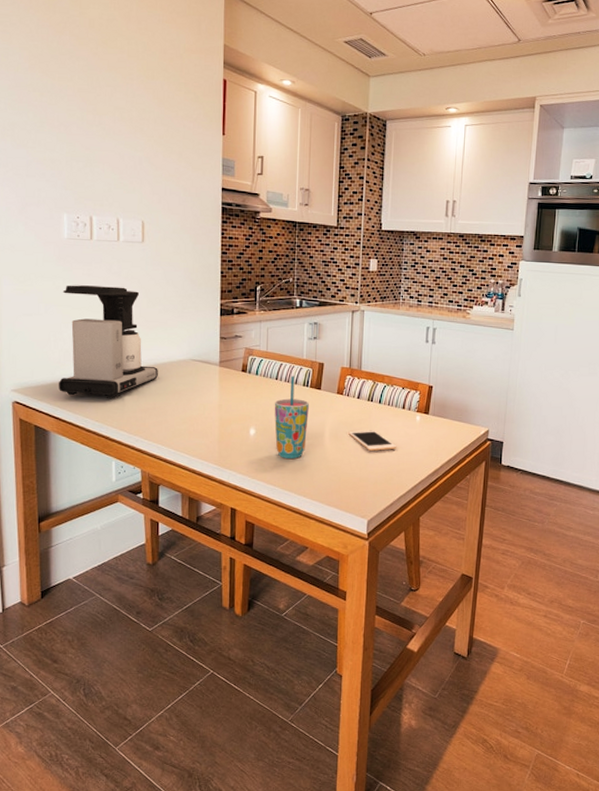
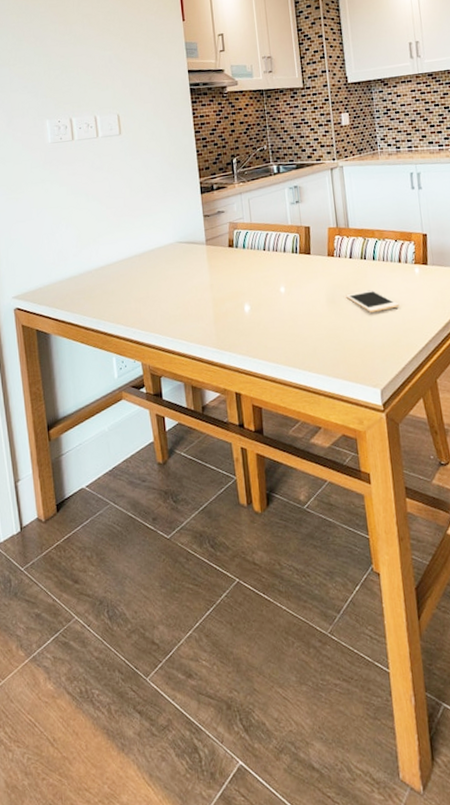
coffee maker: present [59,285,158,398] -> none [51,180,148,295]
cup: present [274,376,309,459] -> none [265,244,303,332]

